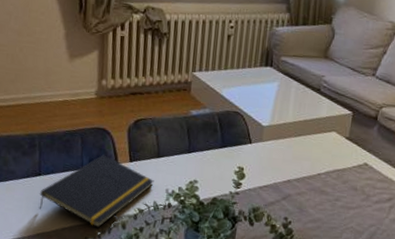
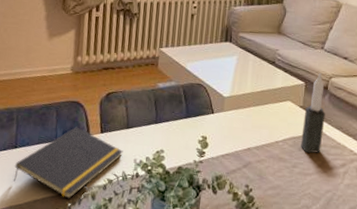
candle: none [345,102,373,187] -> present [301,73,325,154]

